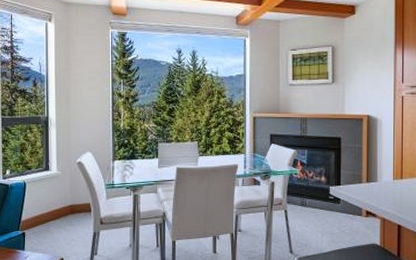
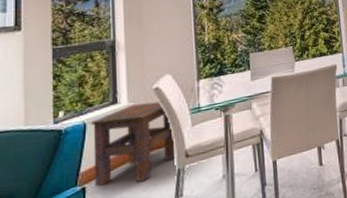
side table: none [30,174,93,236] -> present [91,101,176,187]

